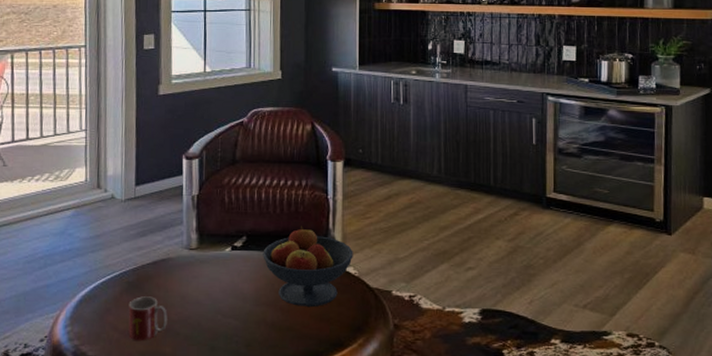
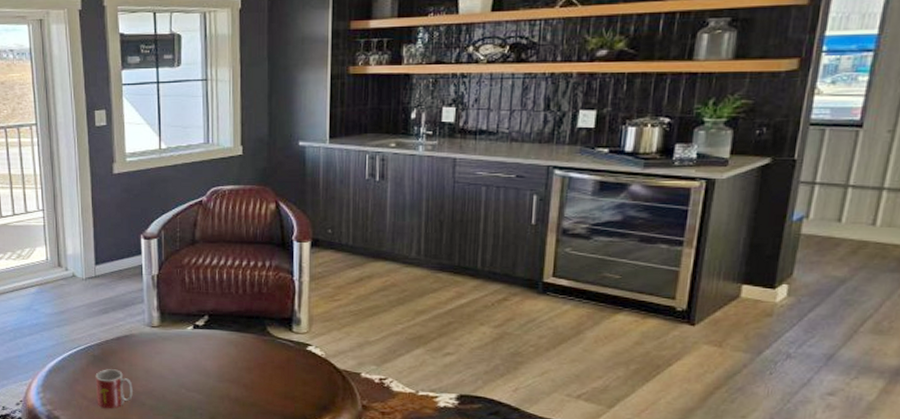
fruit bowl: present [263,225,353,308] -> none [225,306,320,386]

